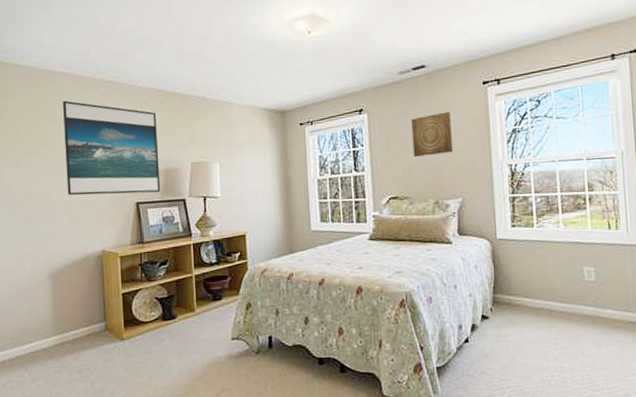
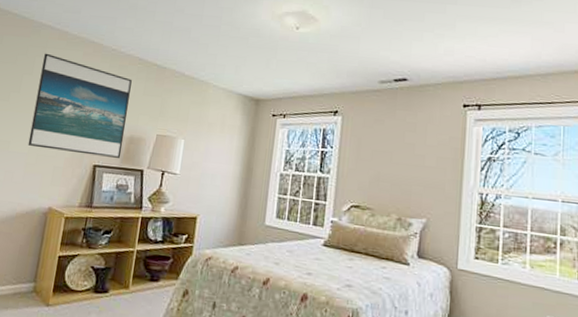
wall art: present [411,112,453,157] -> none [382,128,426,171]

